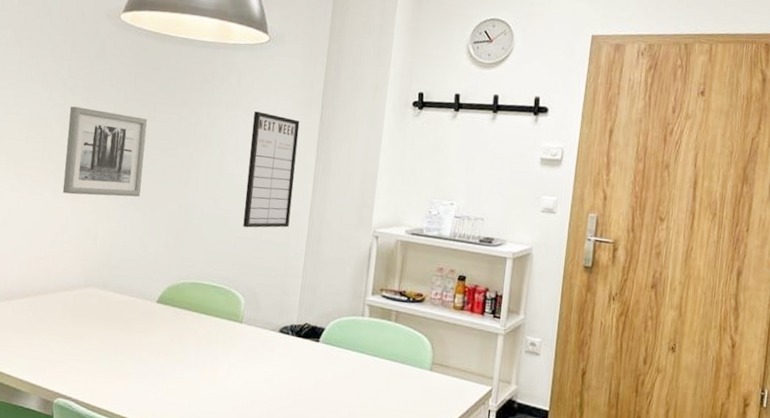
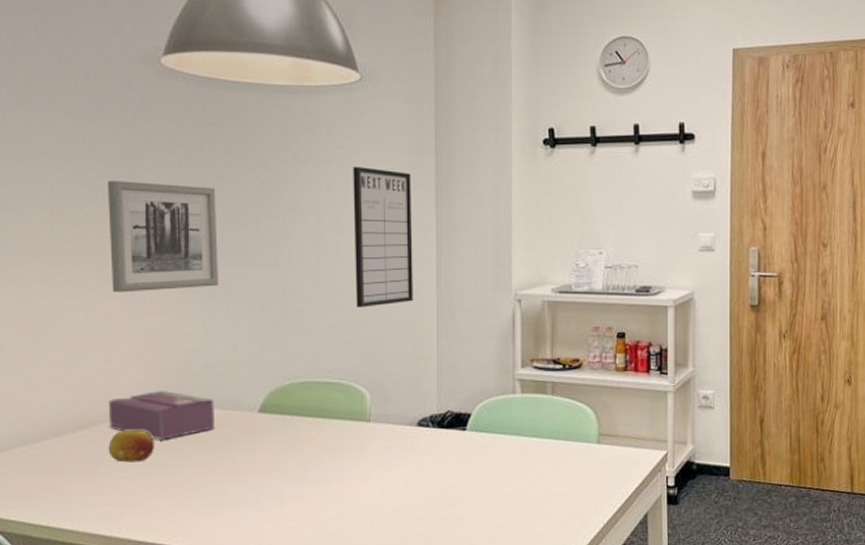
fruit: none [43,301,77,329] -> present [108,429,154,463]
tissue box: none [46,274,125,314] -> present [108,390,214,440]

